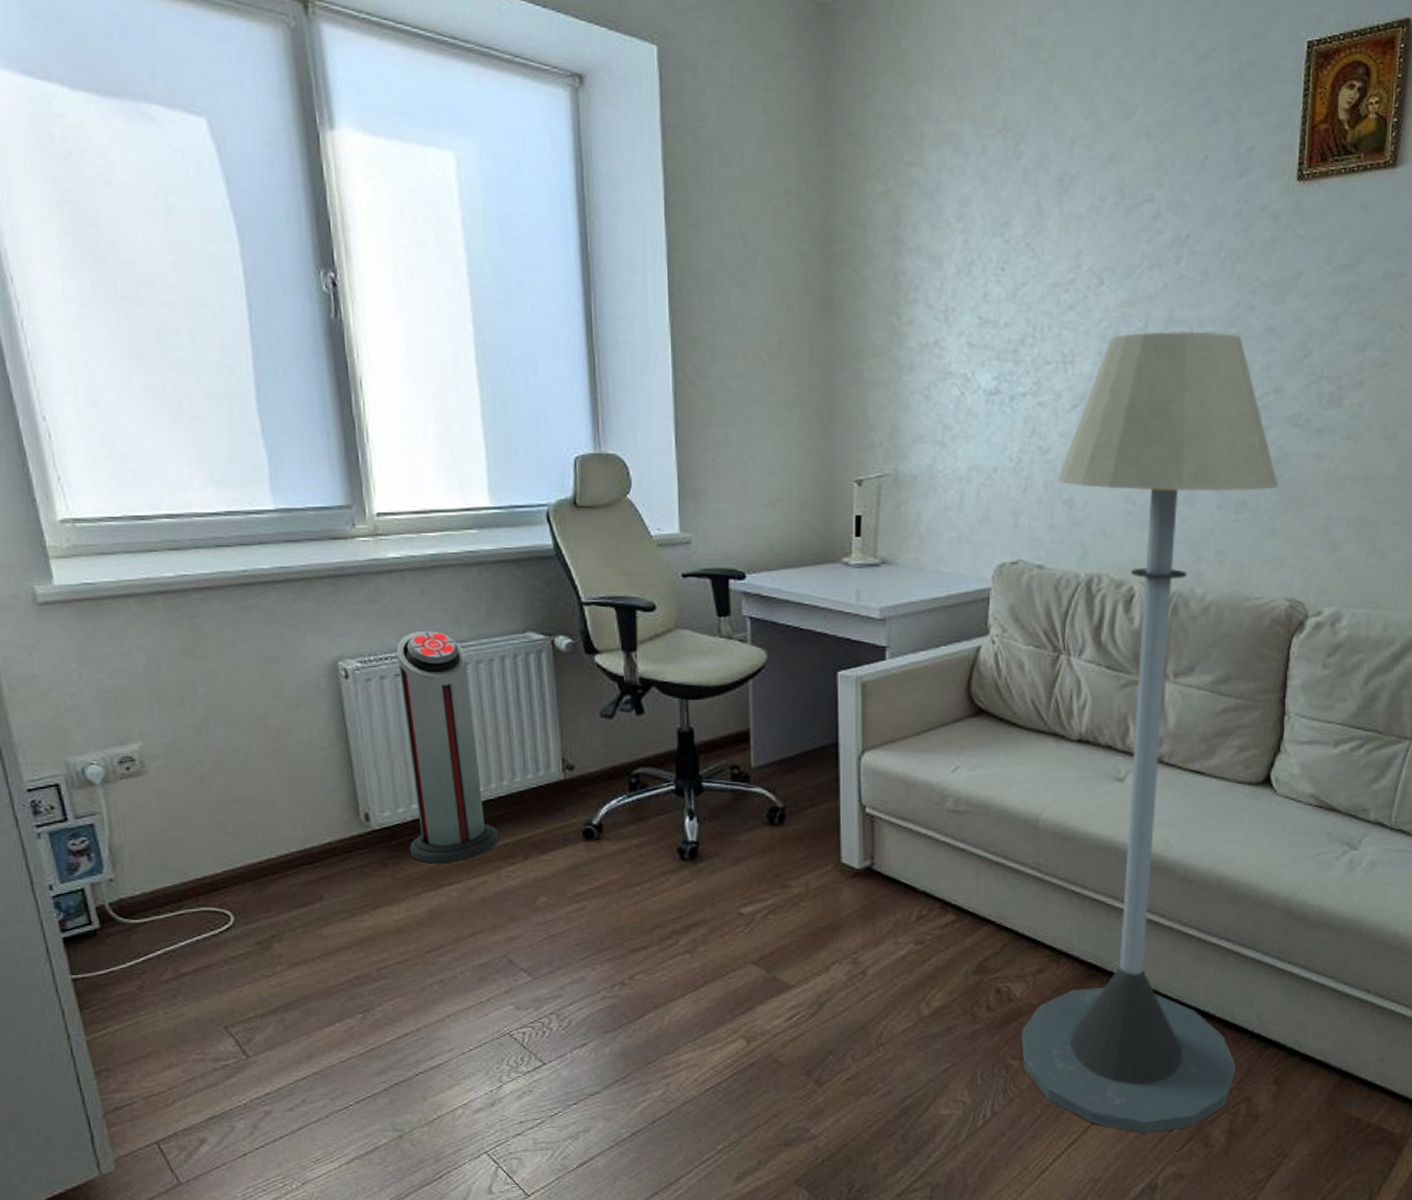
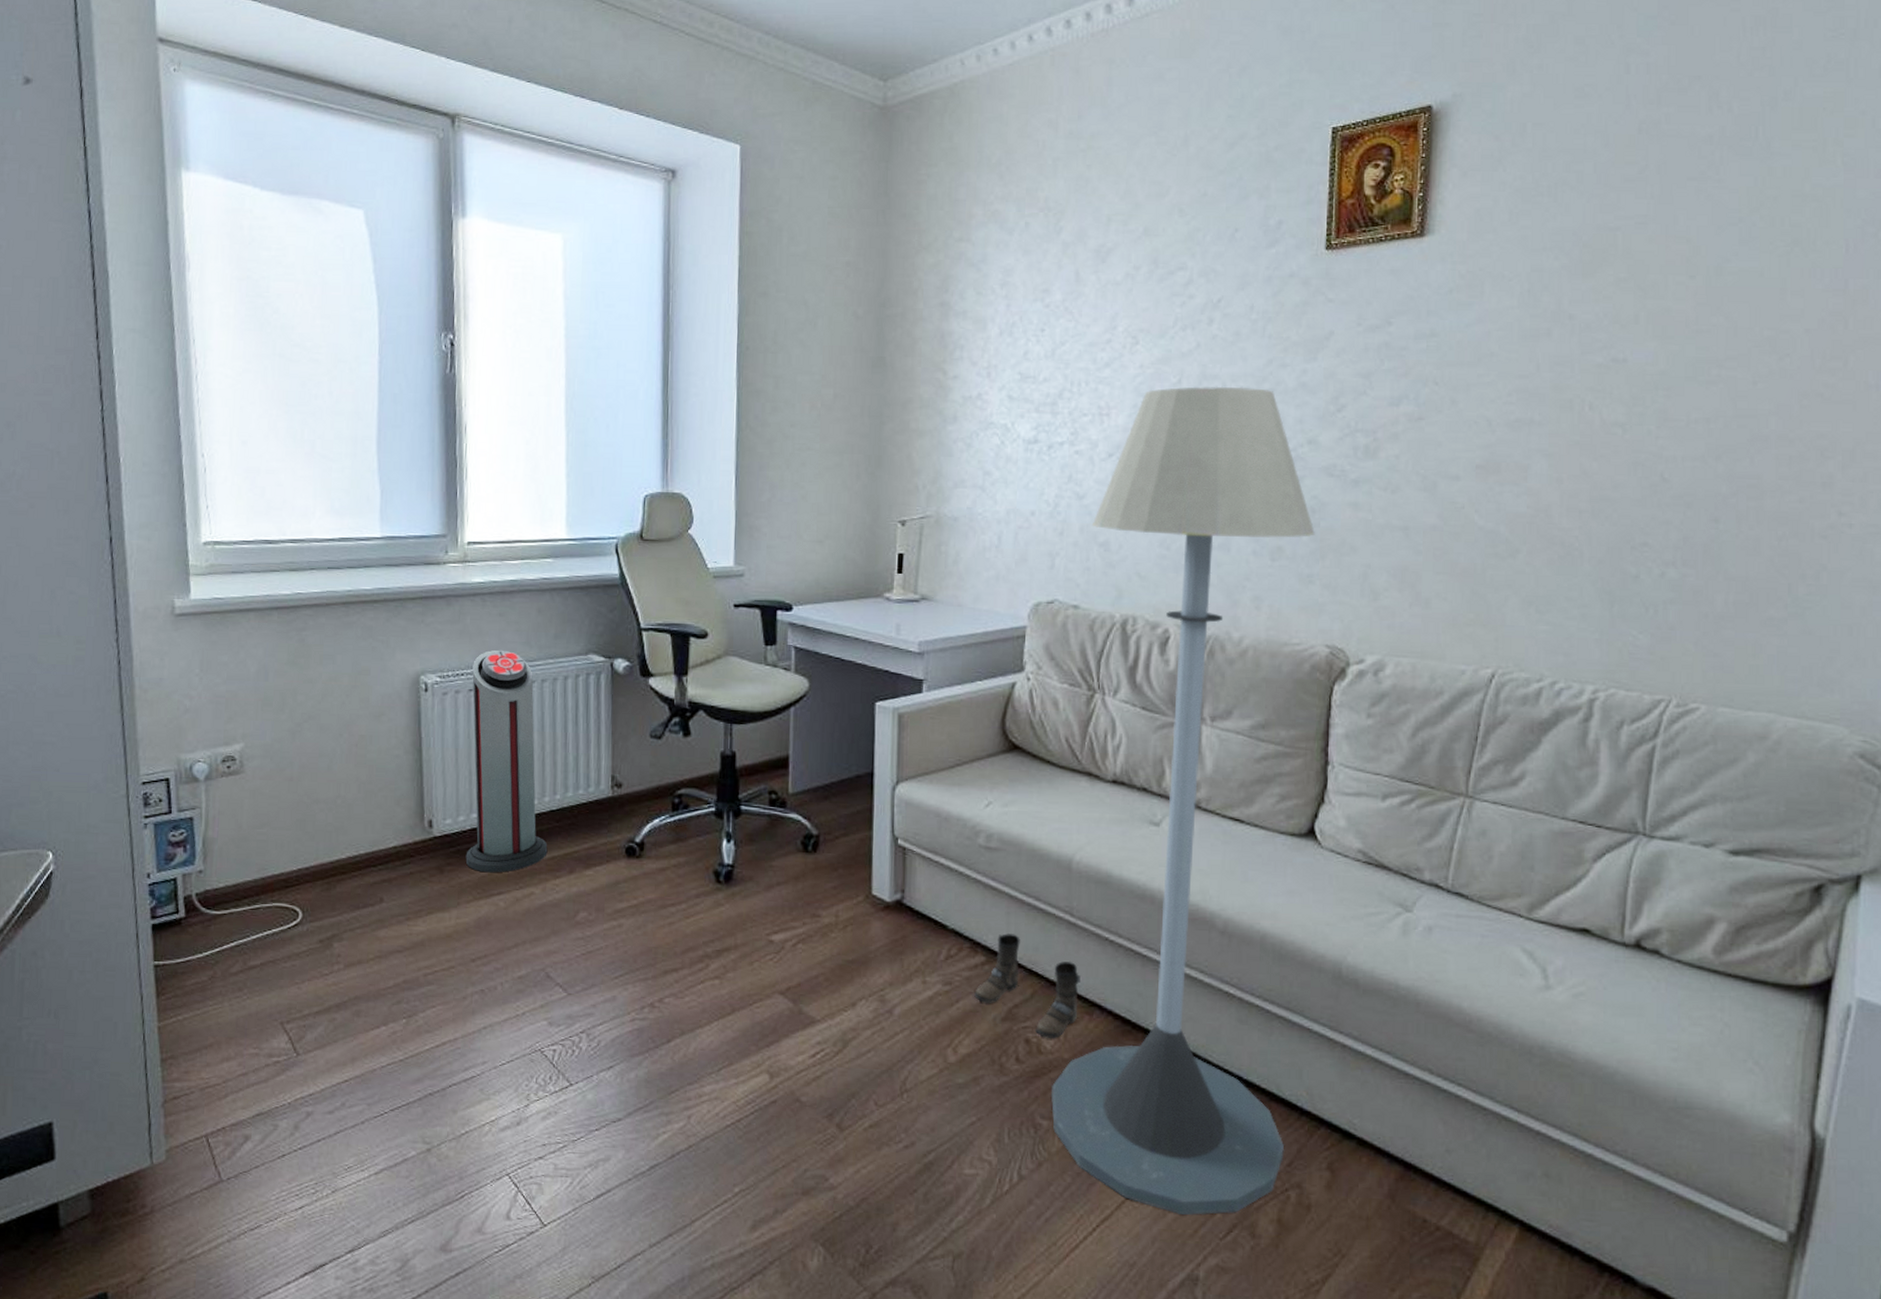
boots: none [946,892,1048,986] -> present [974,933,1080,1038]

